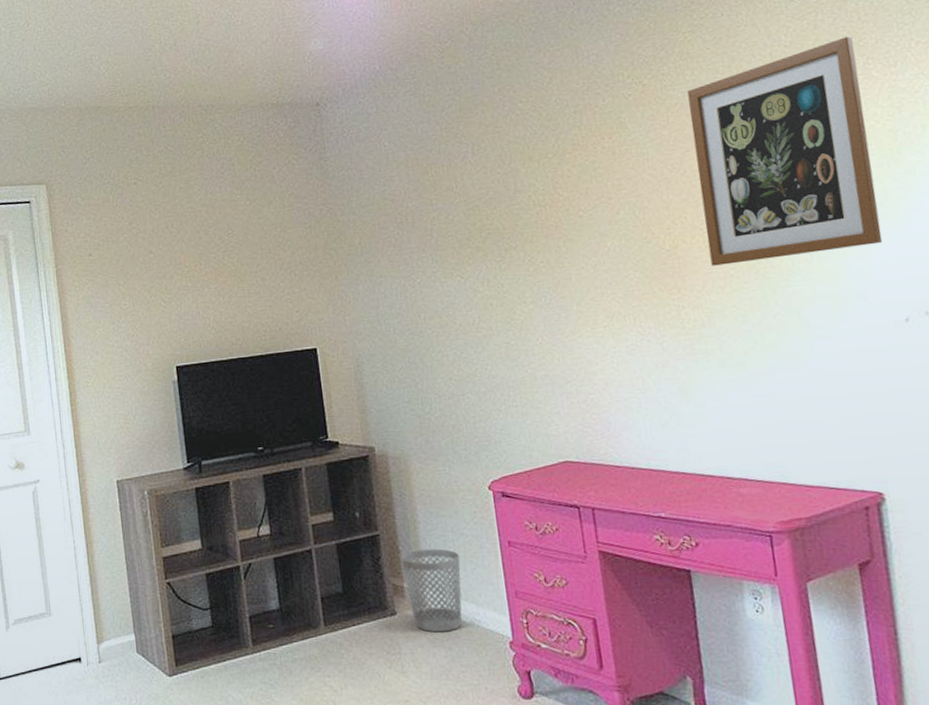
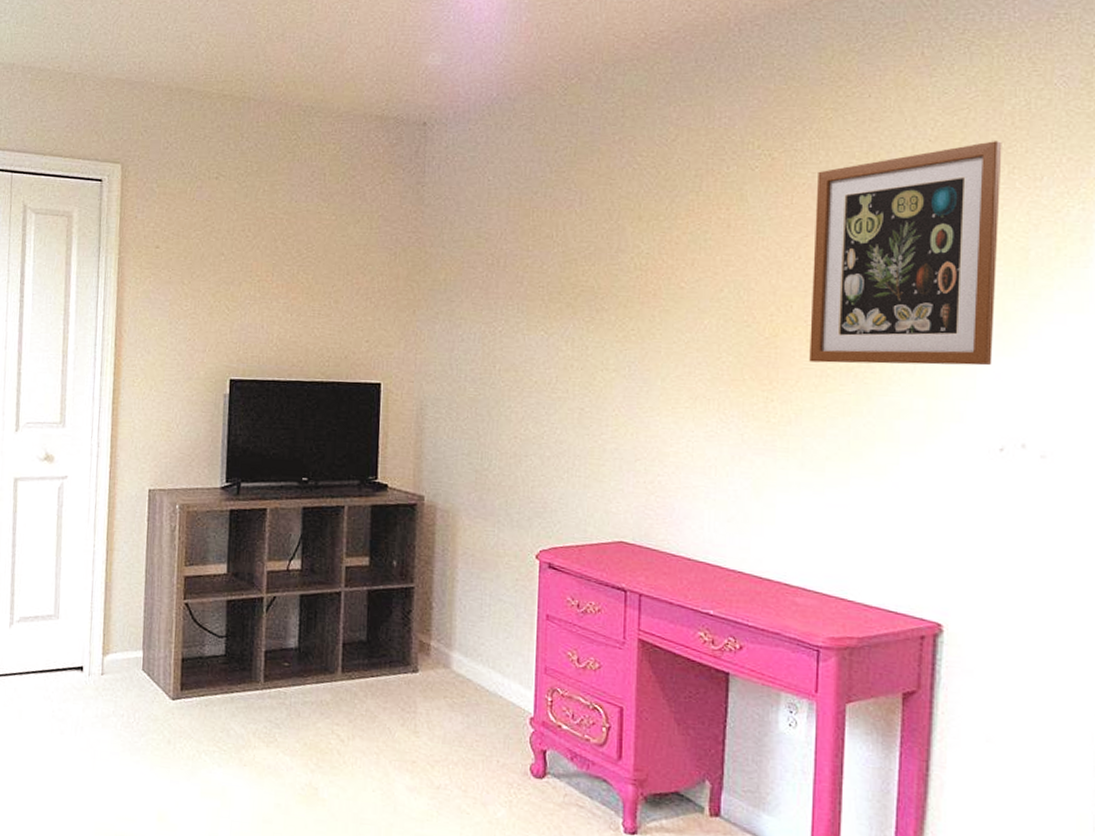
wastebasket: present [401,548,463,633] -> none [433,609,493,698]

